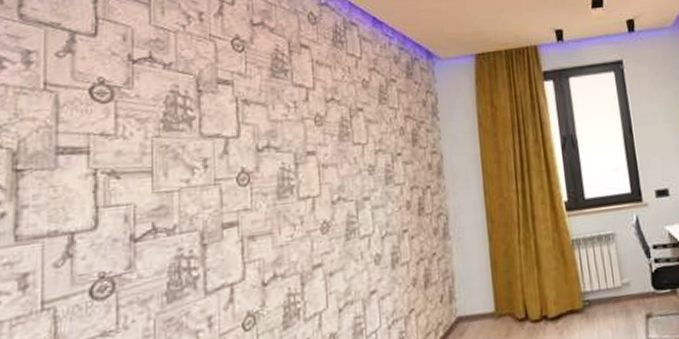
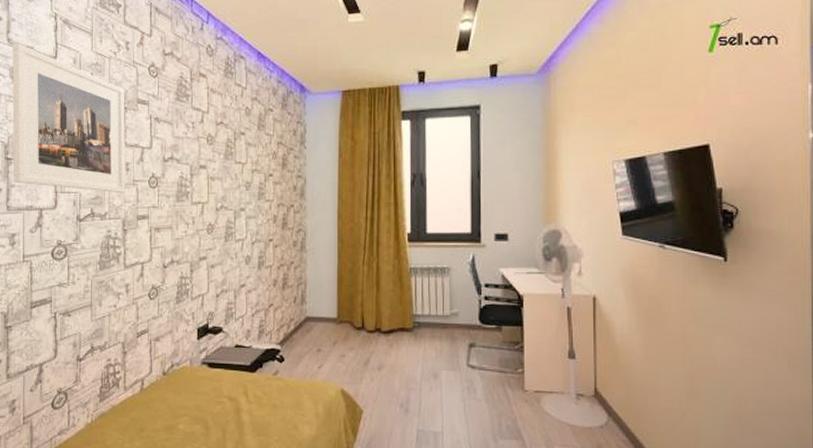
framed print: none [25,19,203,203] -> present [12,43,126,194]

